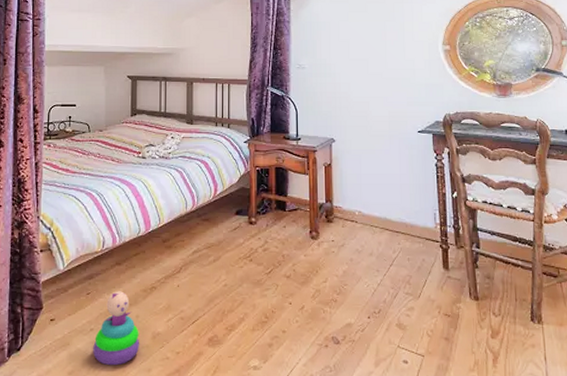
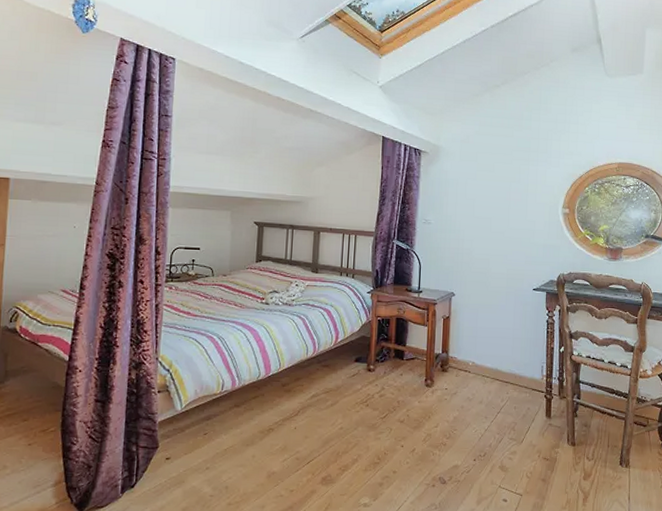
stacking toy: present [93,291,140,366] -> none [208,432,255,503]

